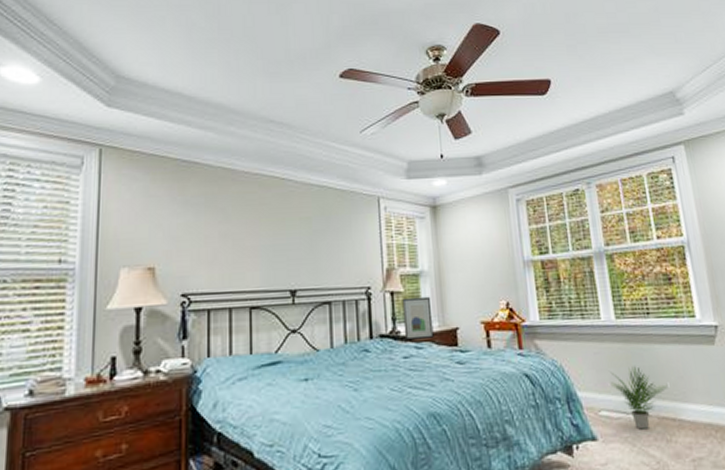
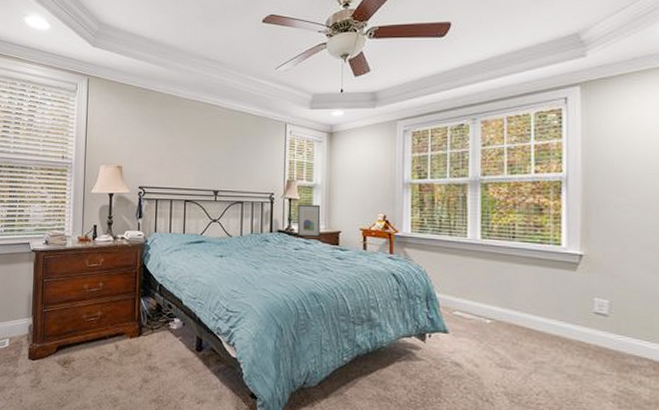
potted plant: present [610,366,668,430] -> none [469,279,522,332]

